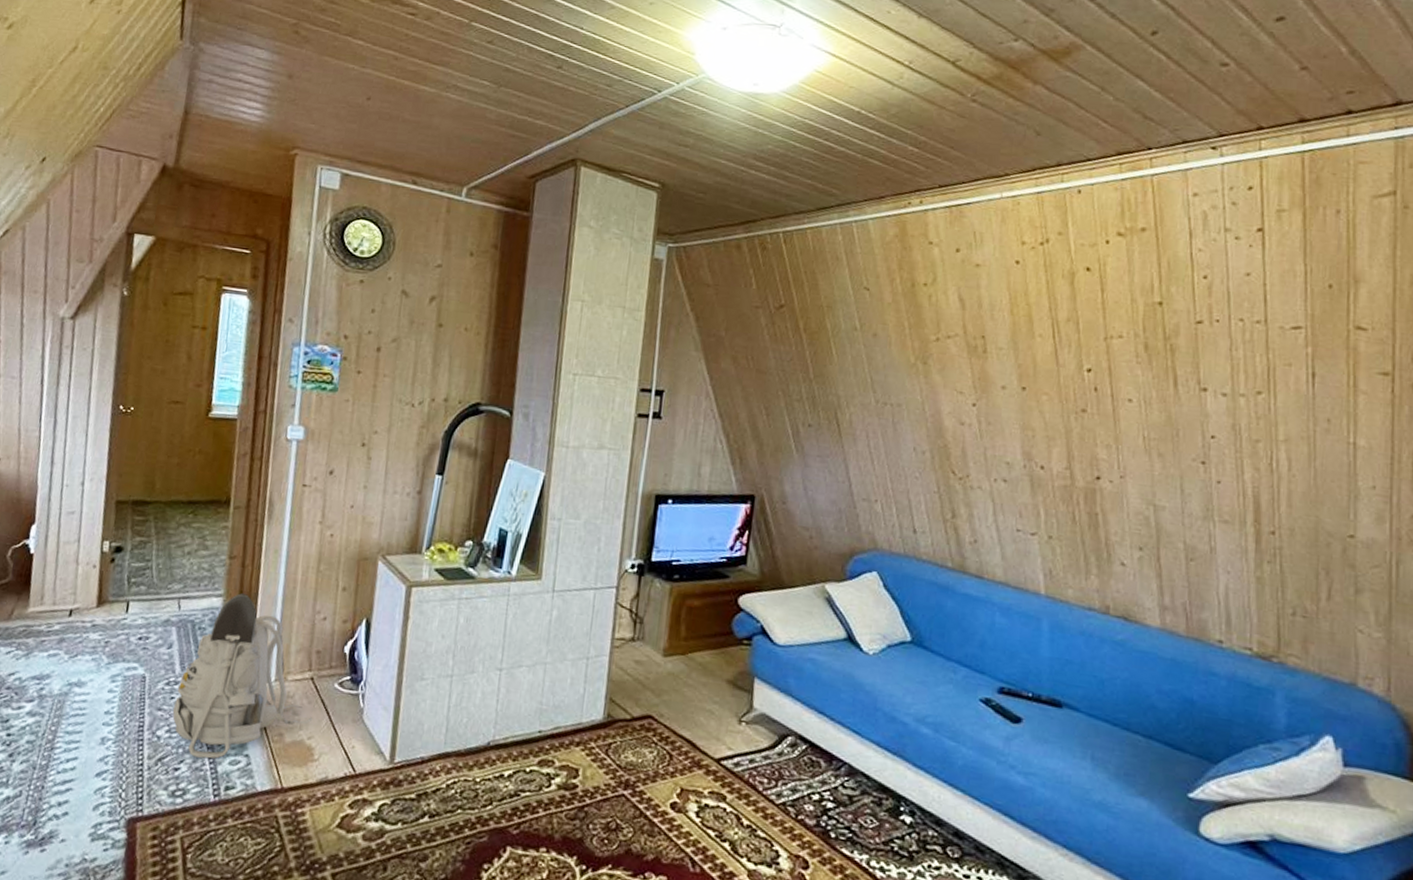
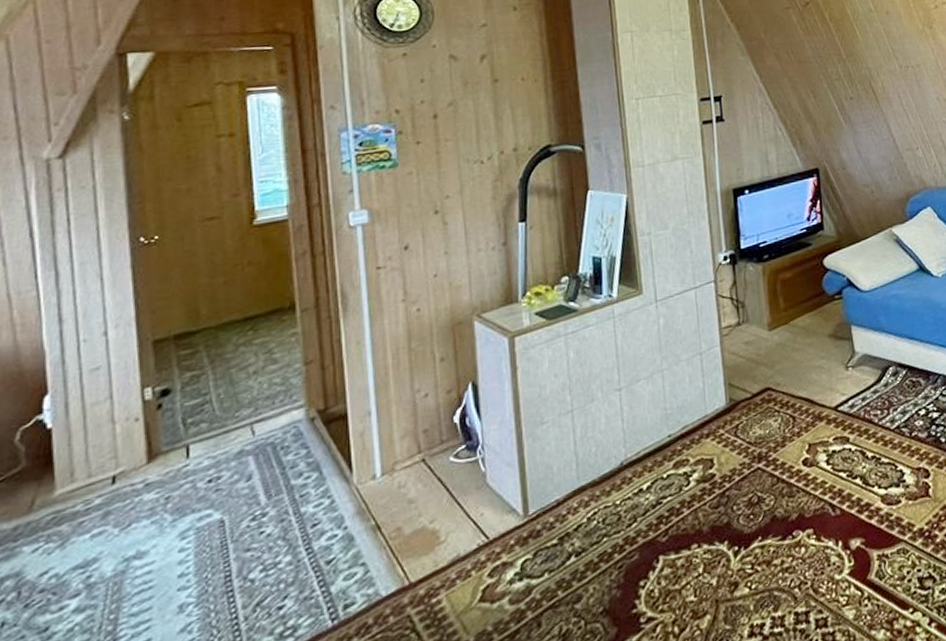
backpack: present [172,592,313,759] -> none [264,395,432,587]

